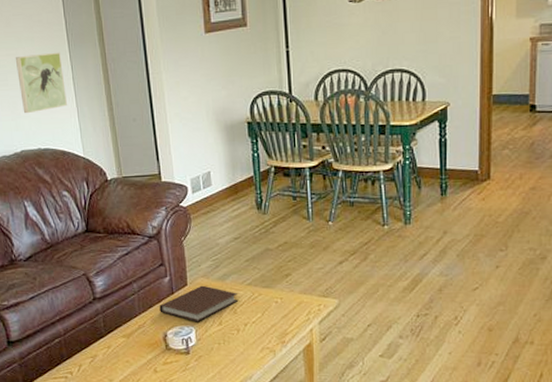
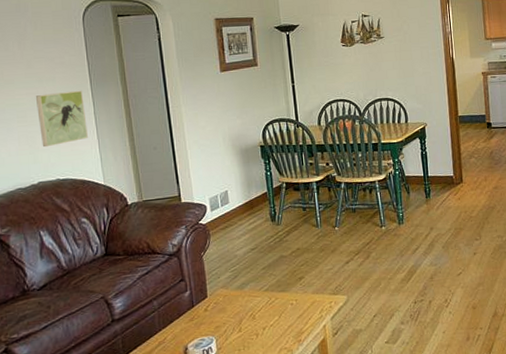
notebook: present [159,285,239,323] -> none [180,295,257,332]

